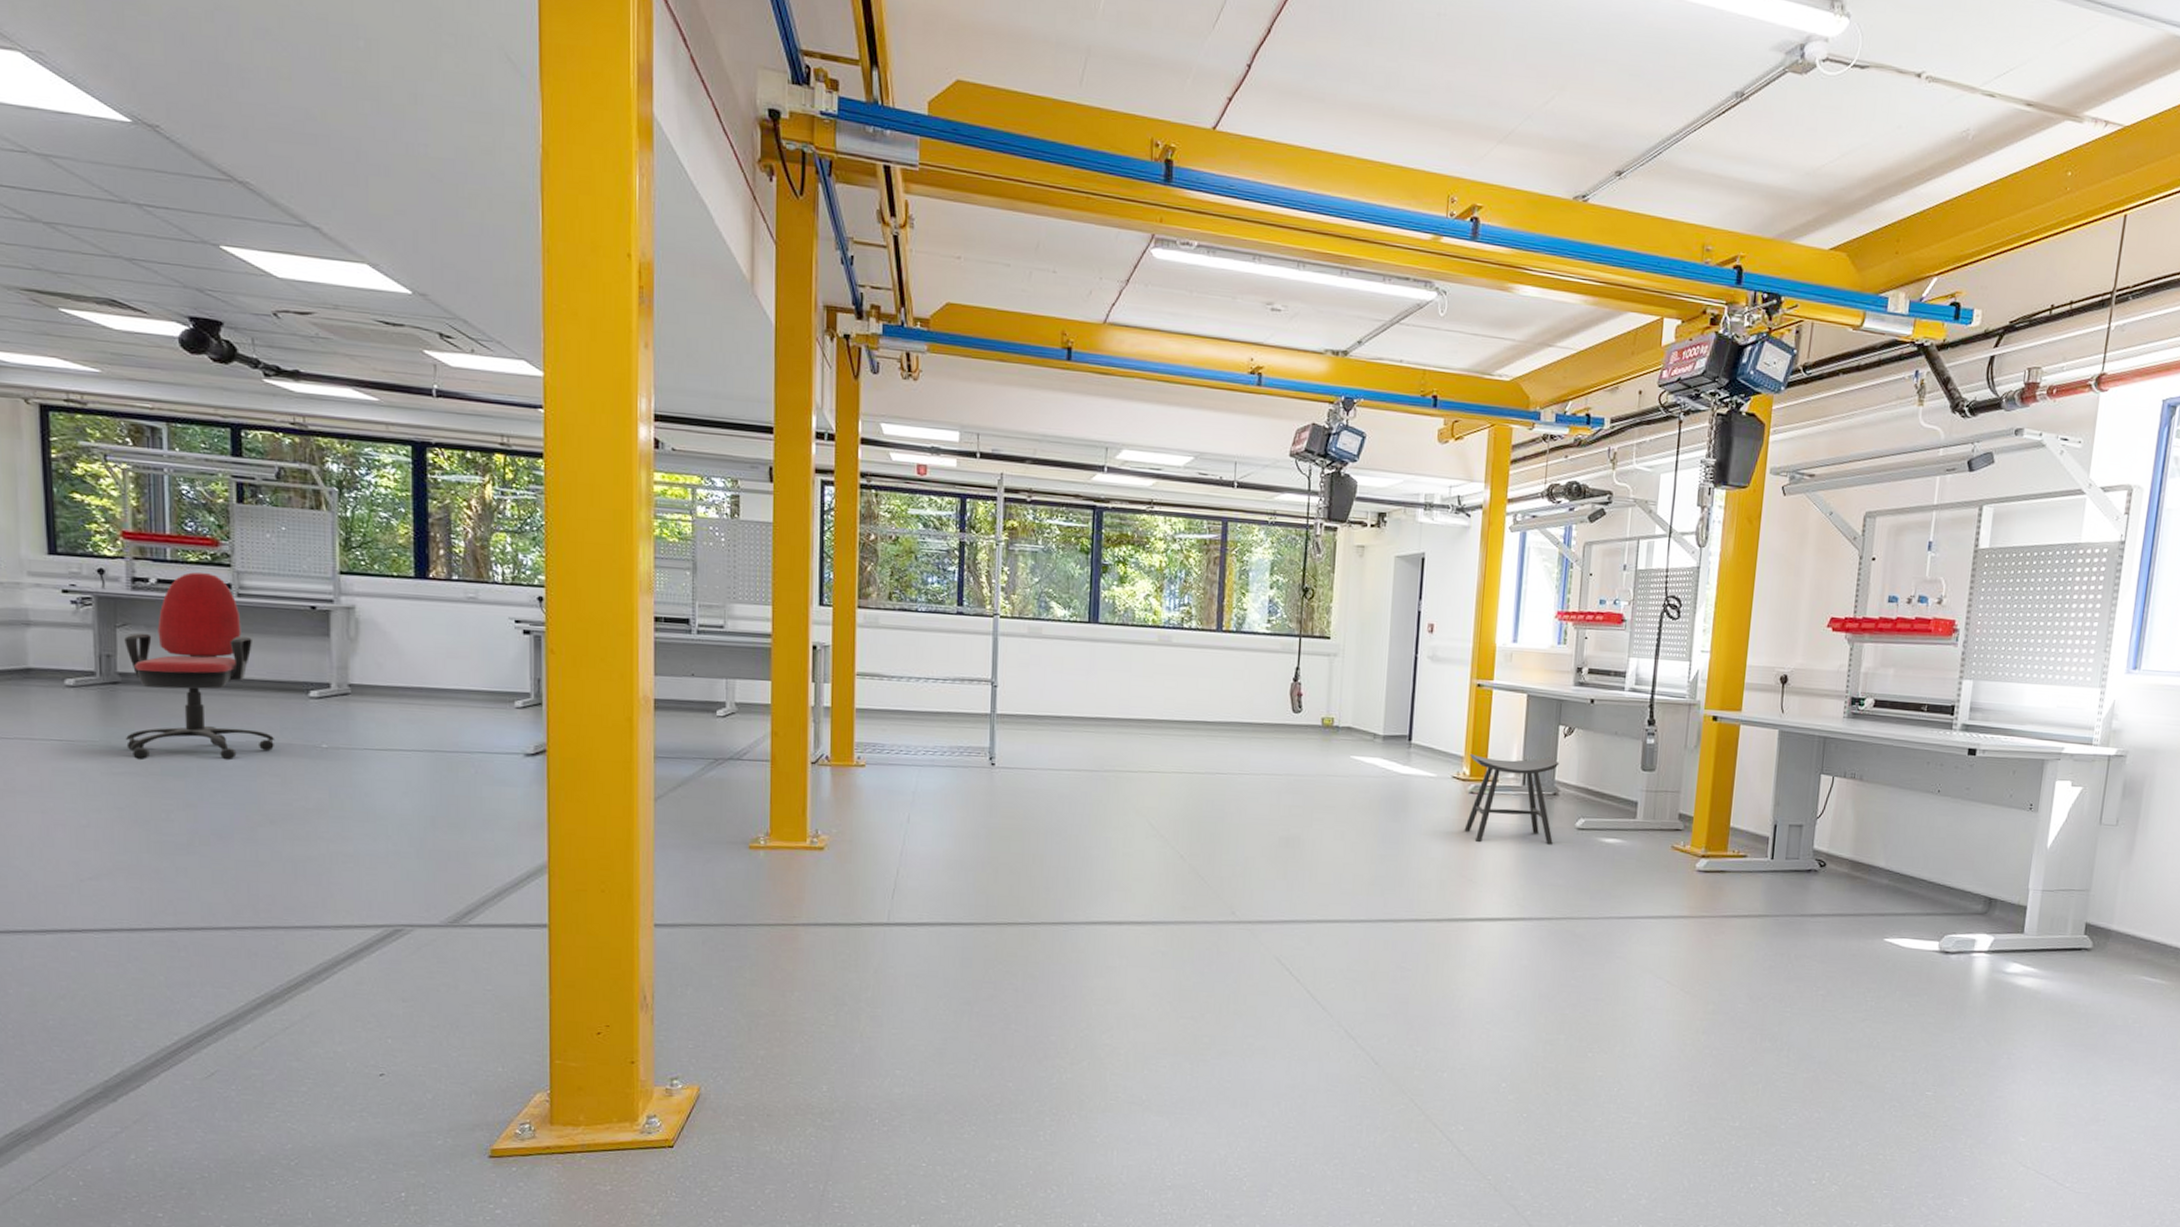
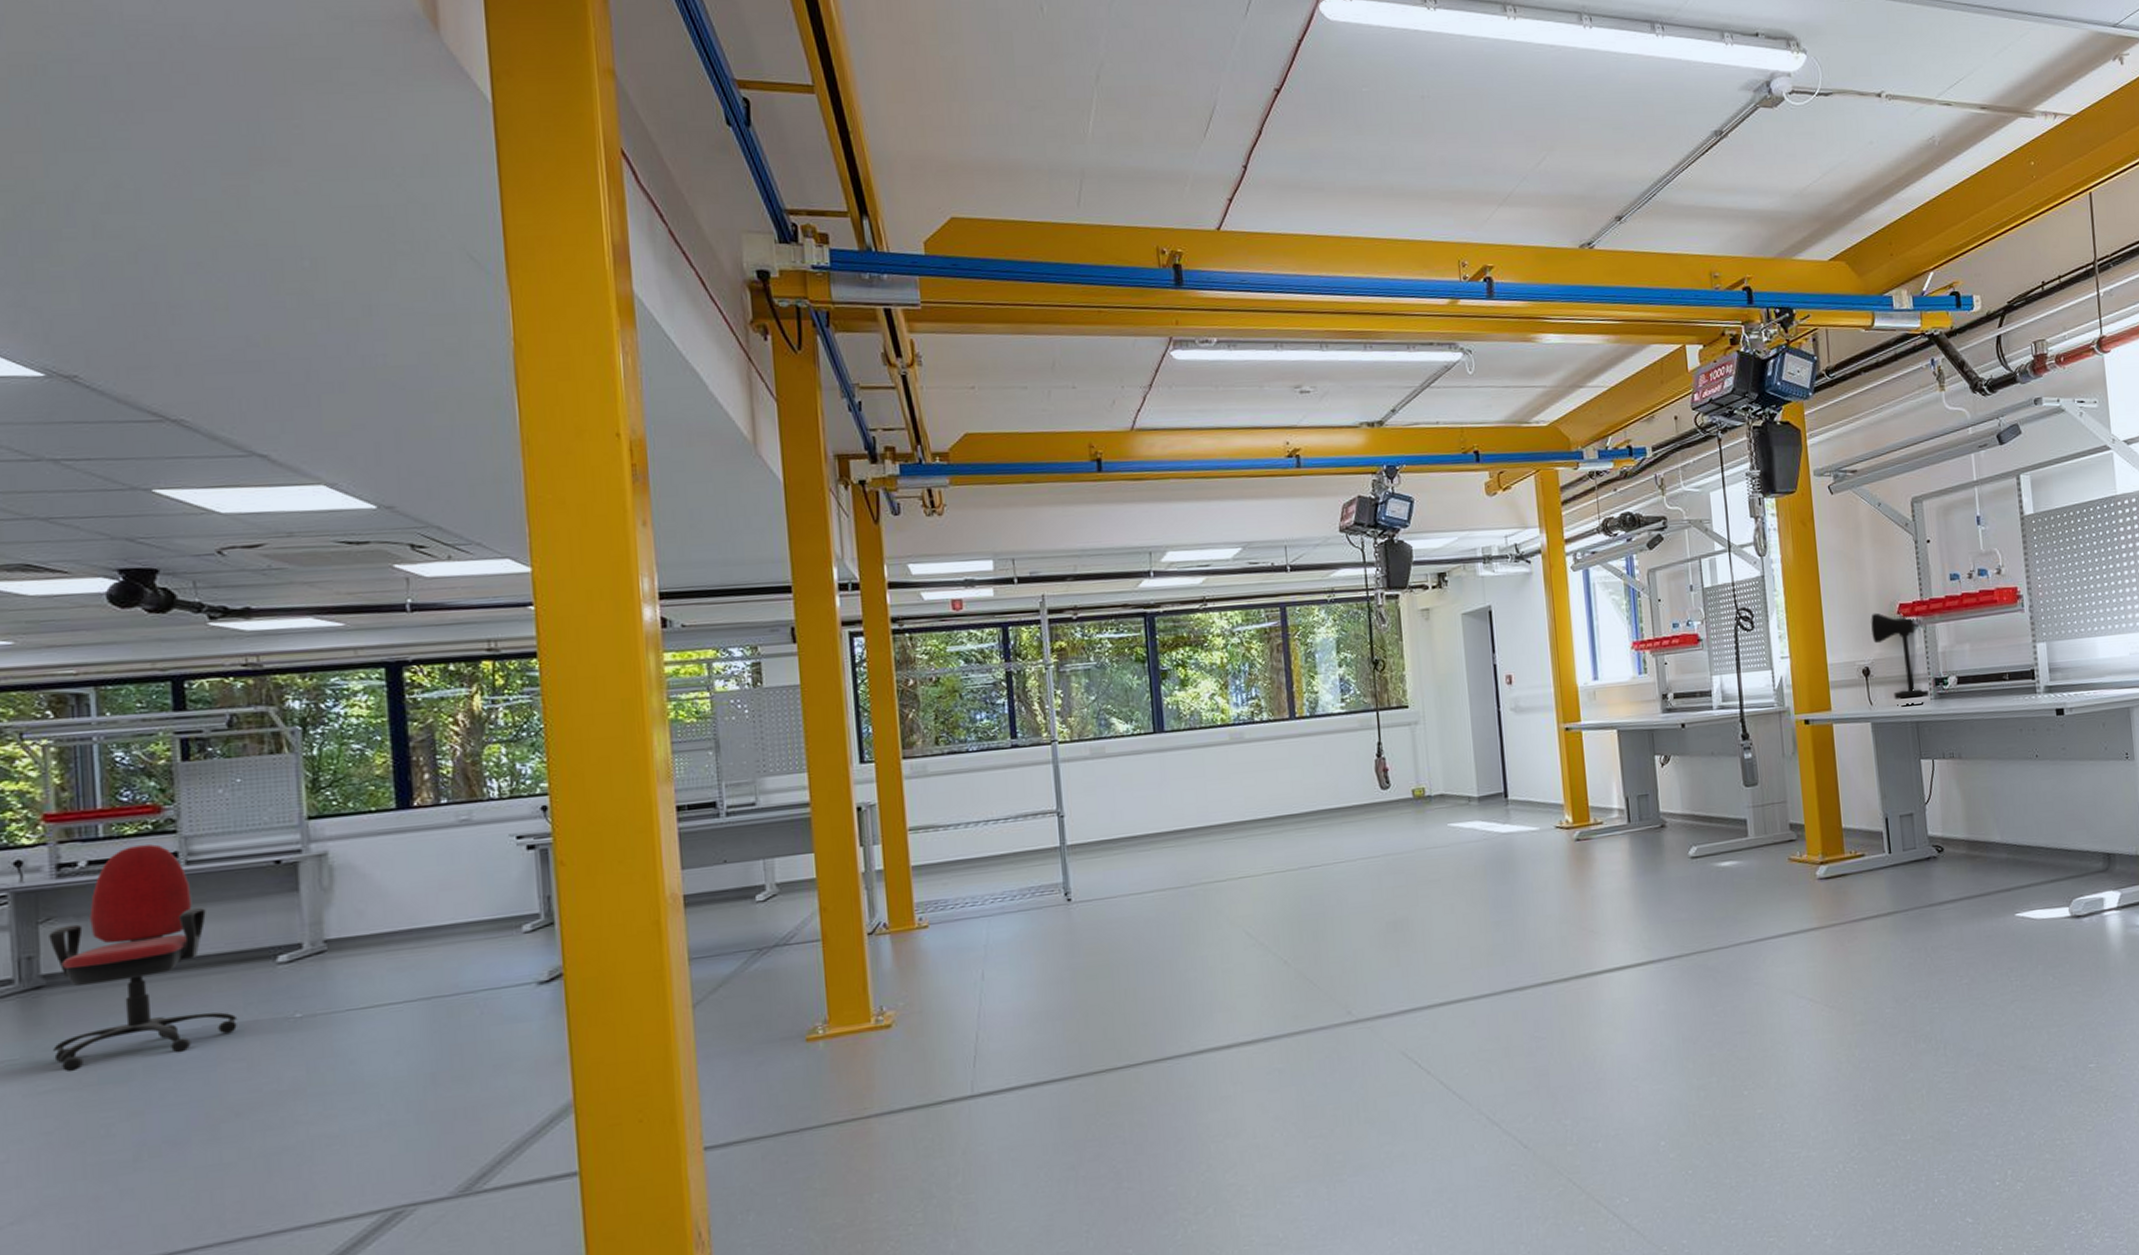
stool: present [1464,753,1560,845] -> none [1570,789,1669,891]
desk lamp: none [1797,622,1848,715] -> present [1871,612,1929,700]

